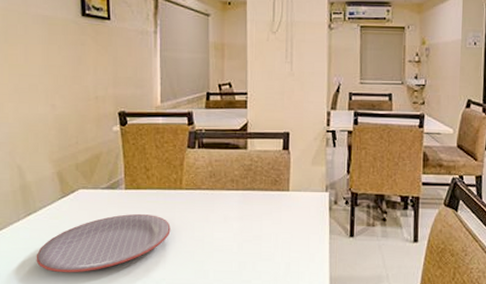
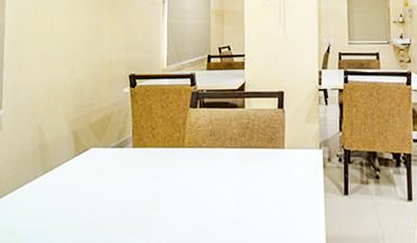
plate: present [36,214,171,273] -> none [49,172,173,231]

